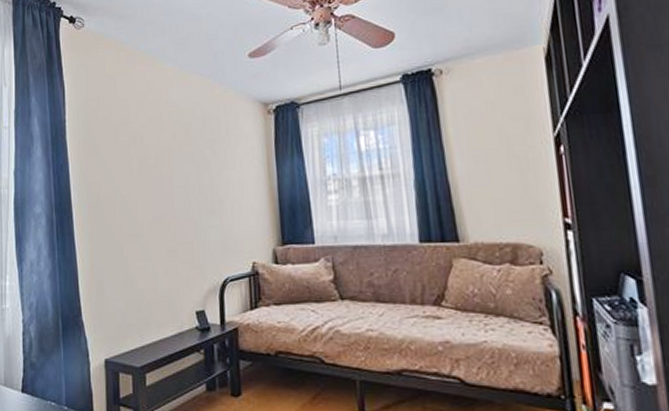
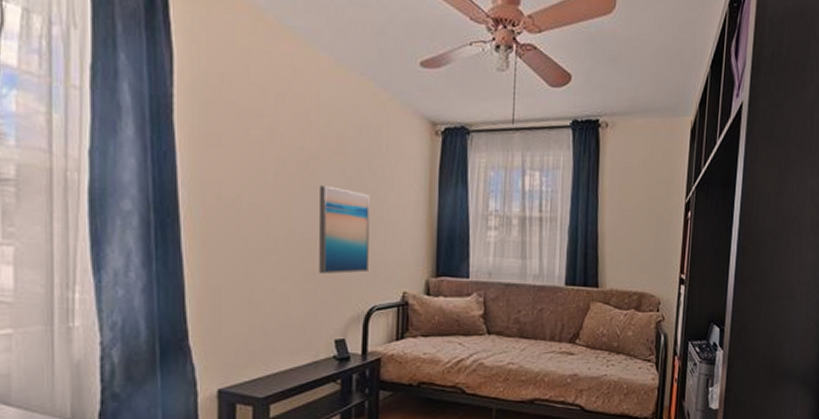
wall art: none [173,173,220,252] -> present [318,185,370,275]

